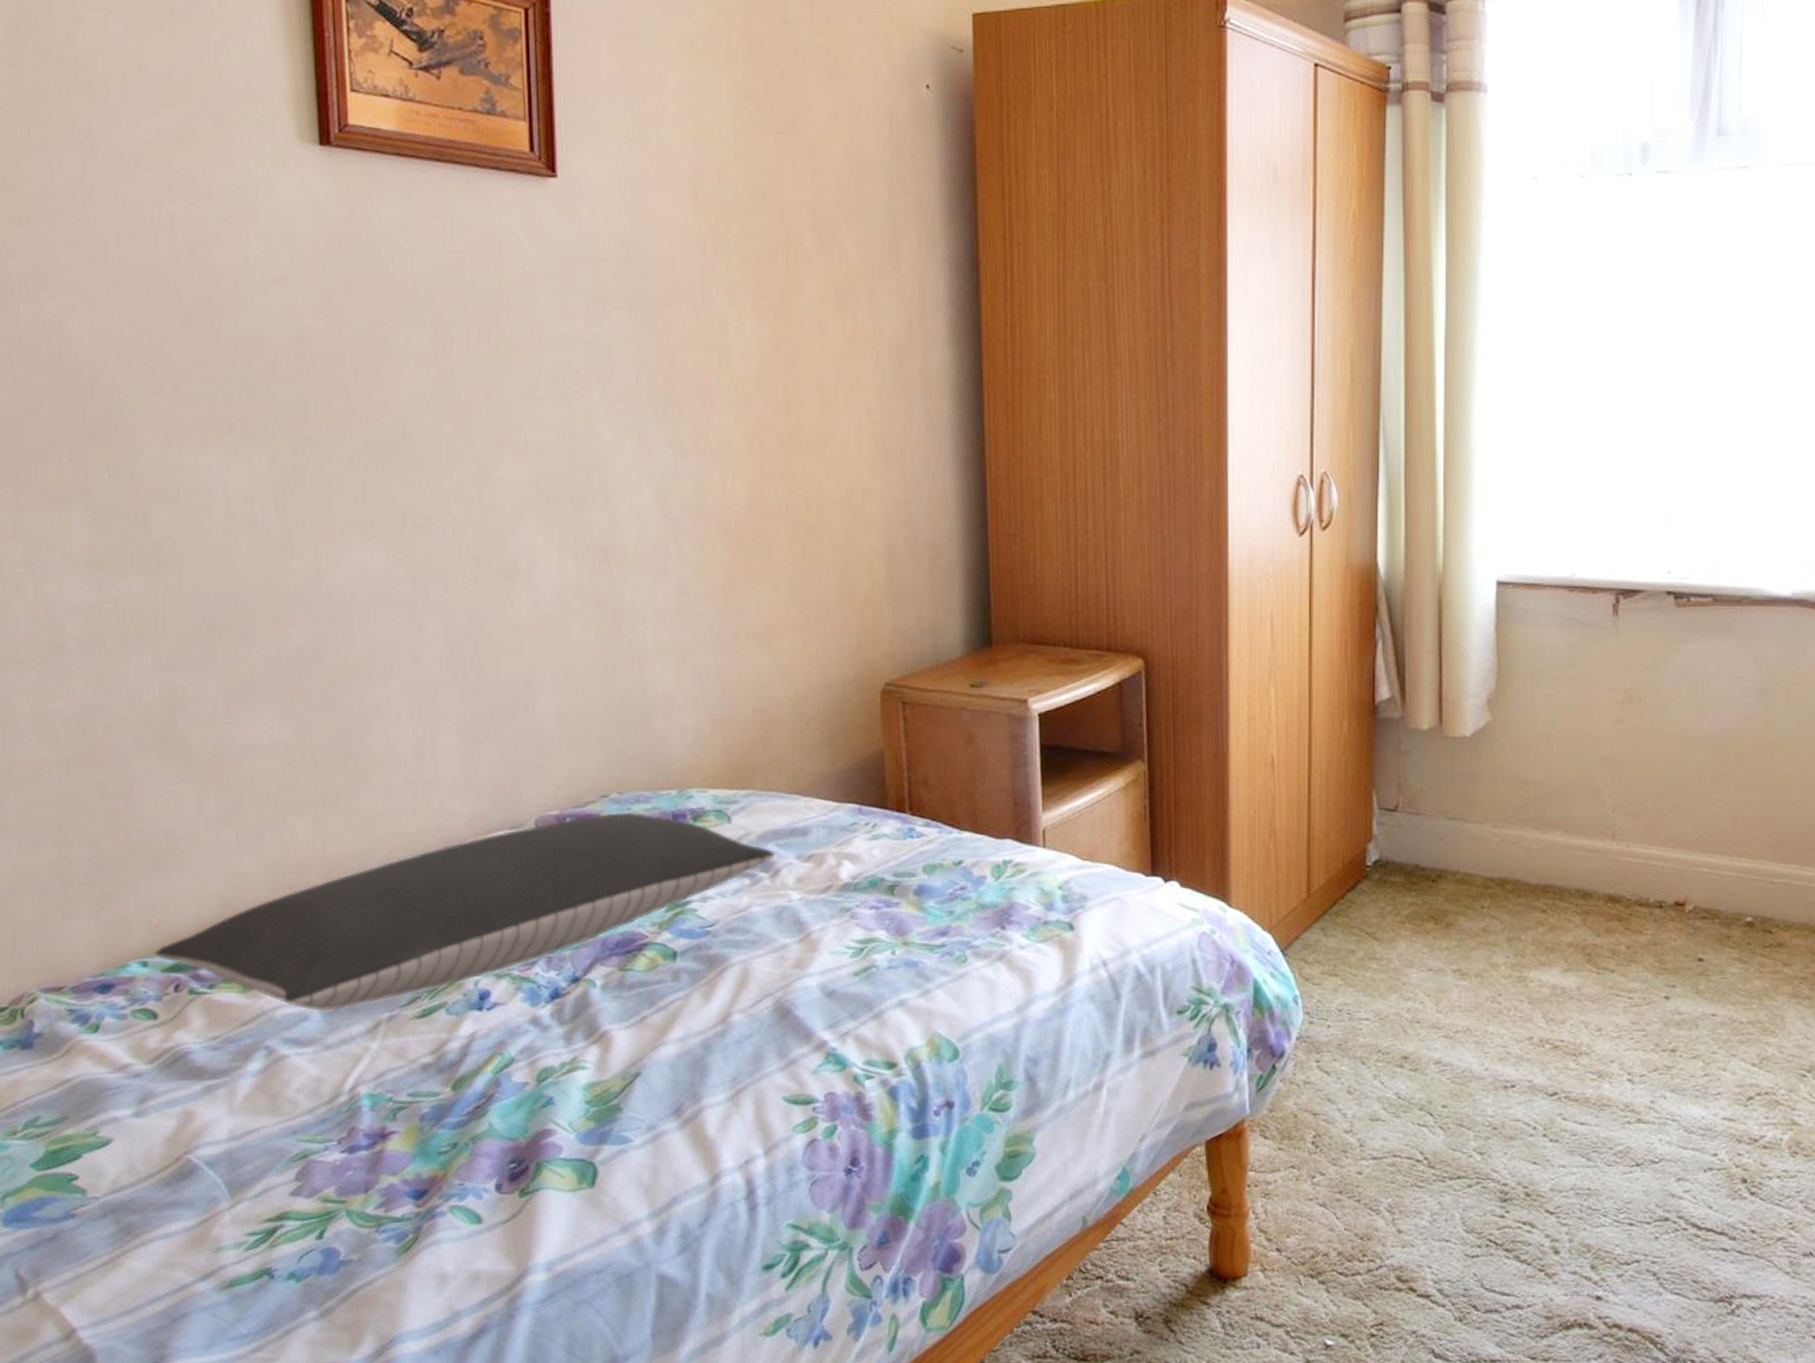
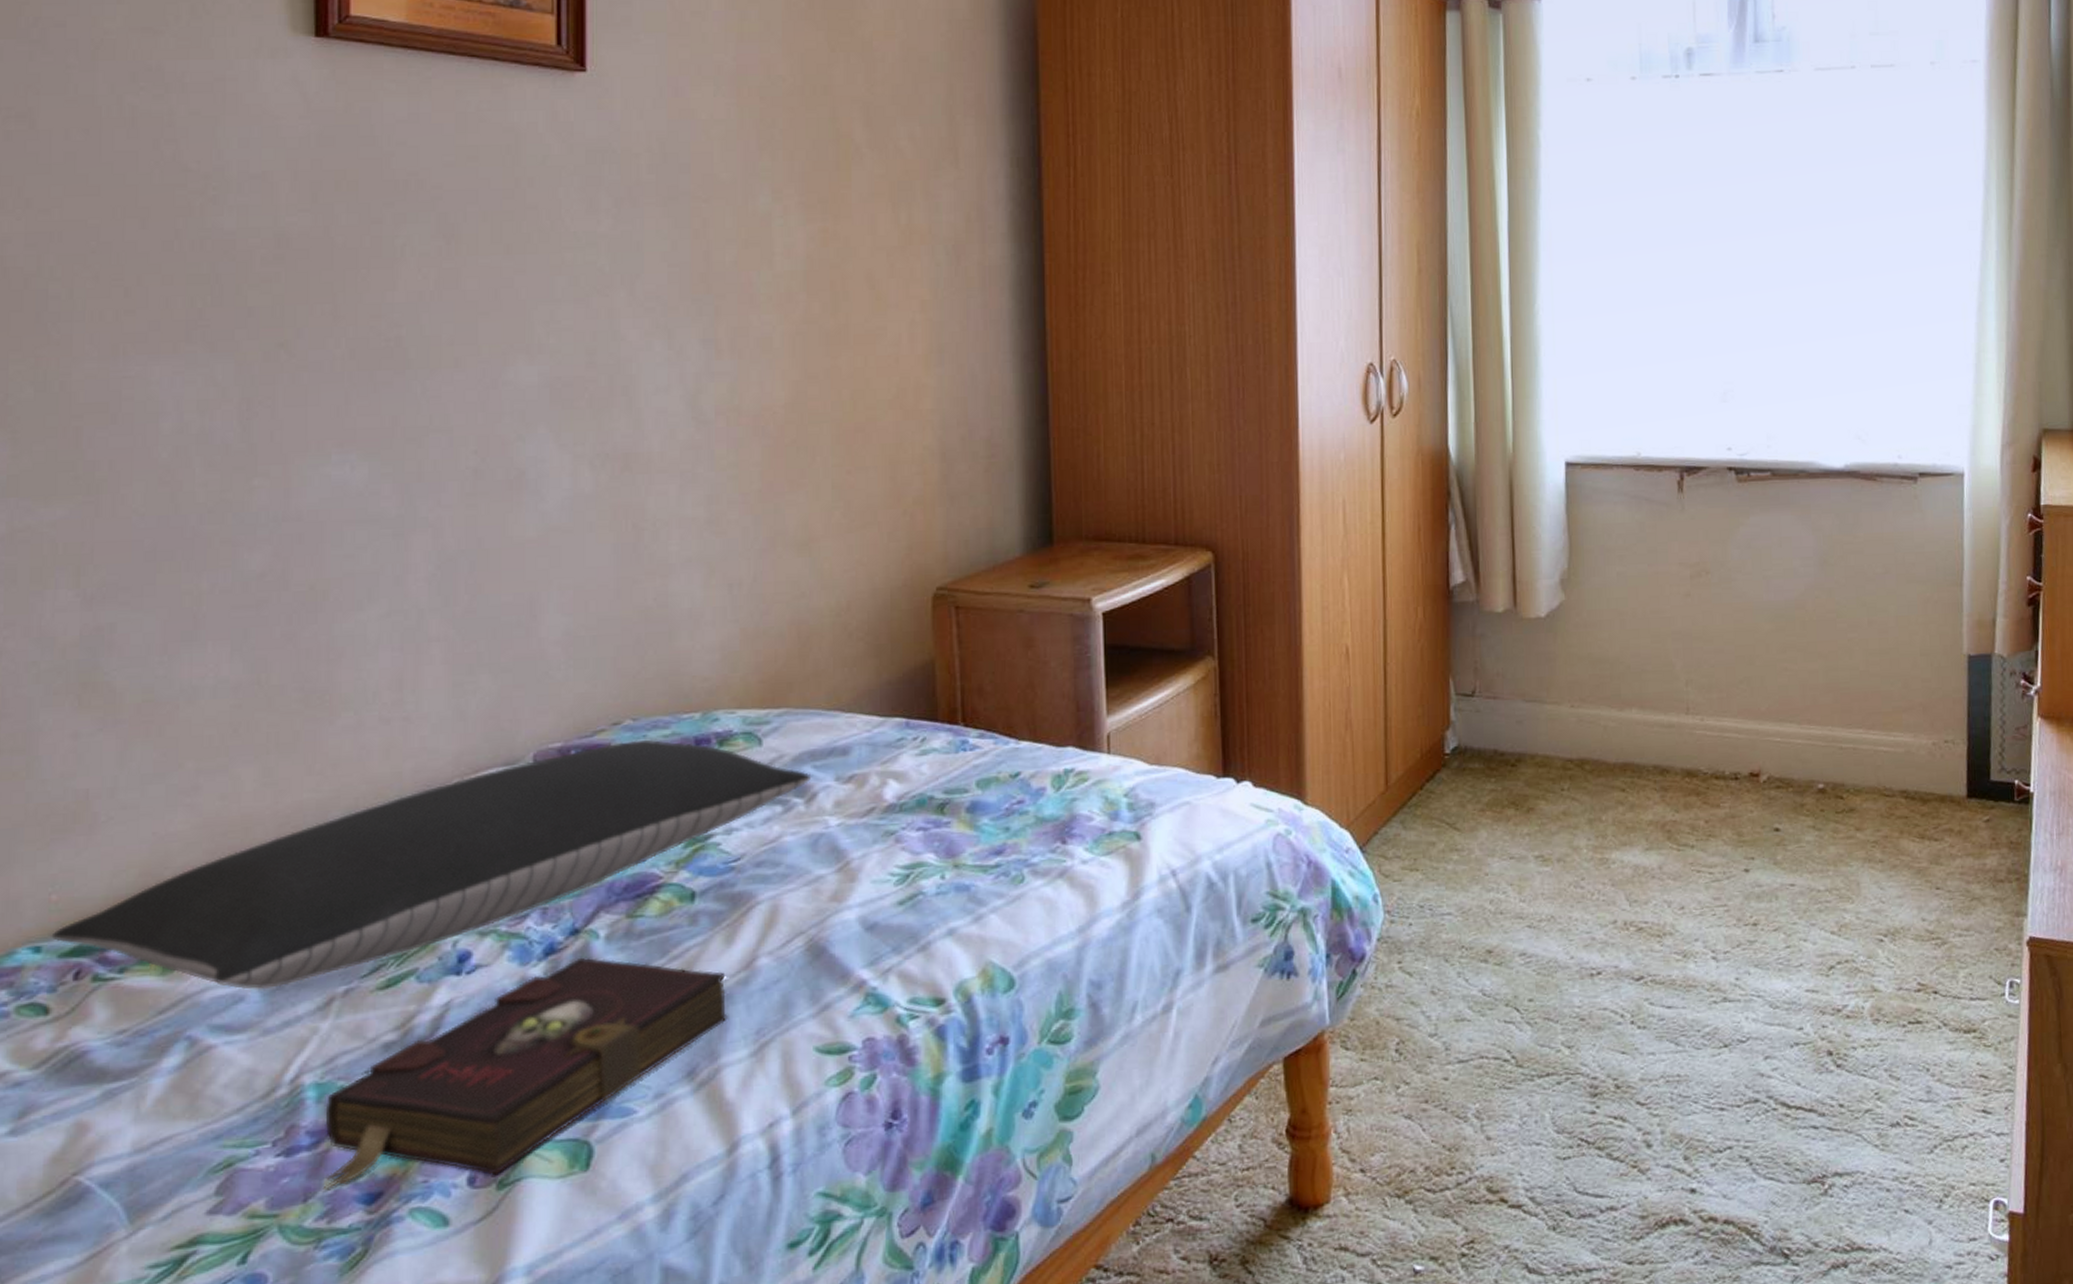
book: none [378,1002,708,1184] -> present [323,957,728,1190]

